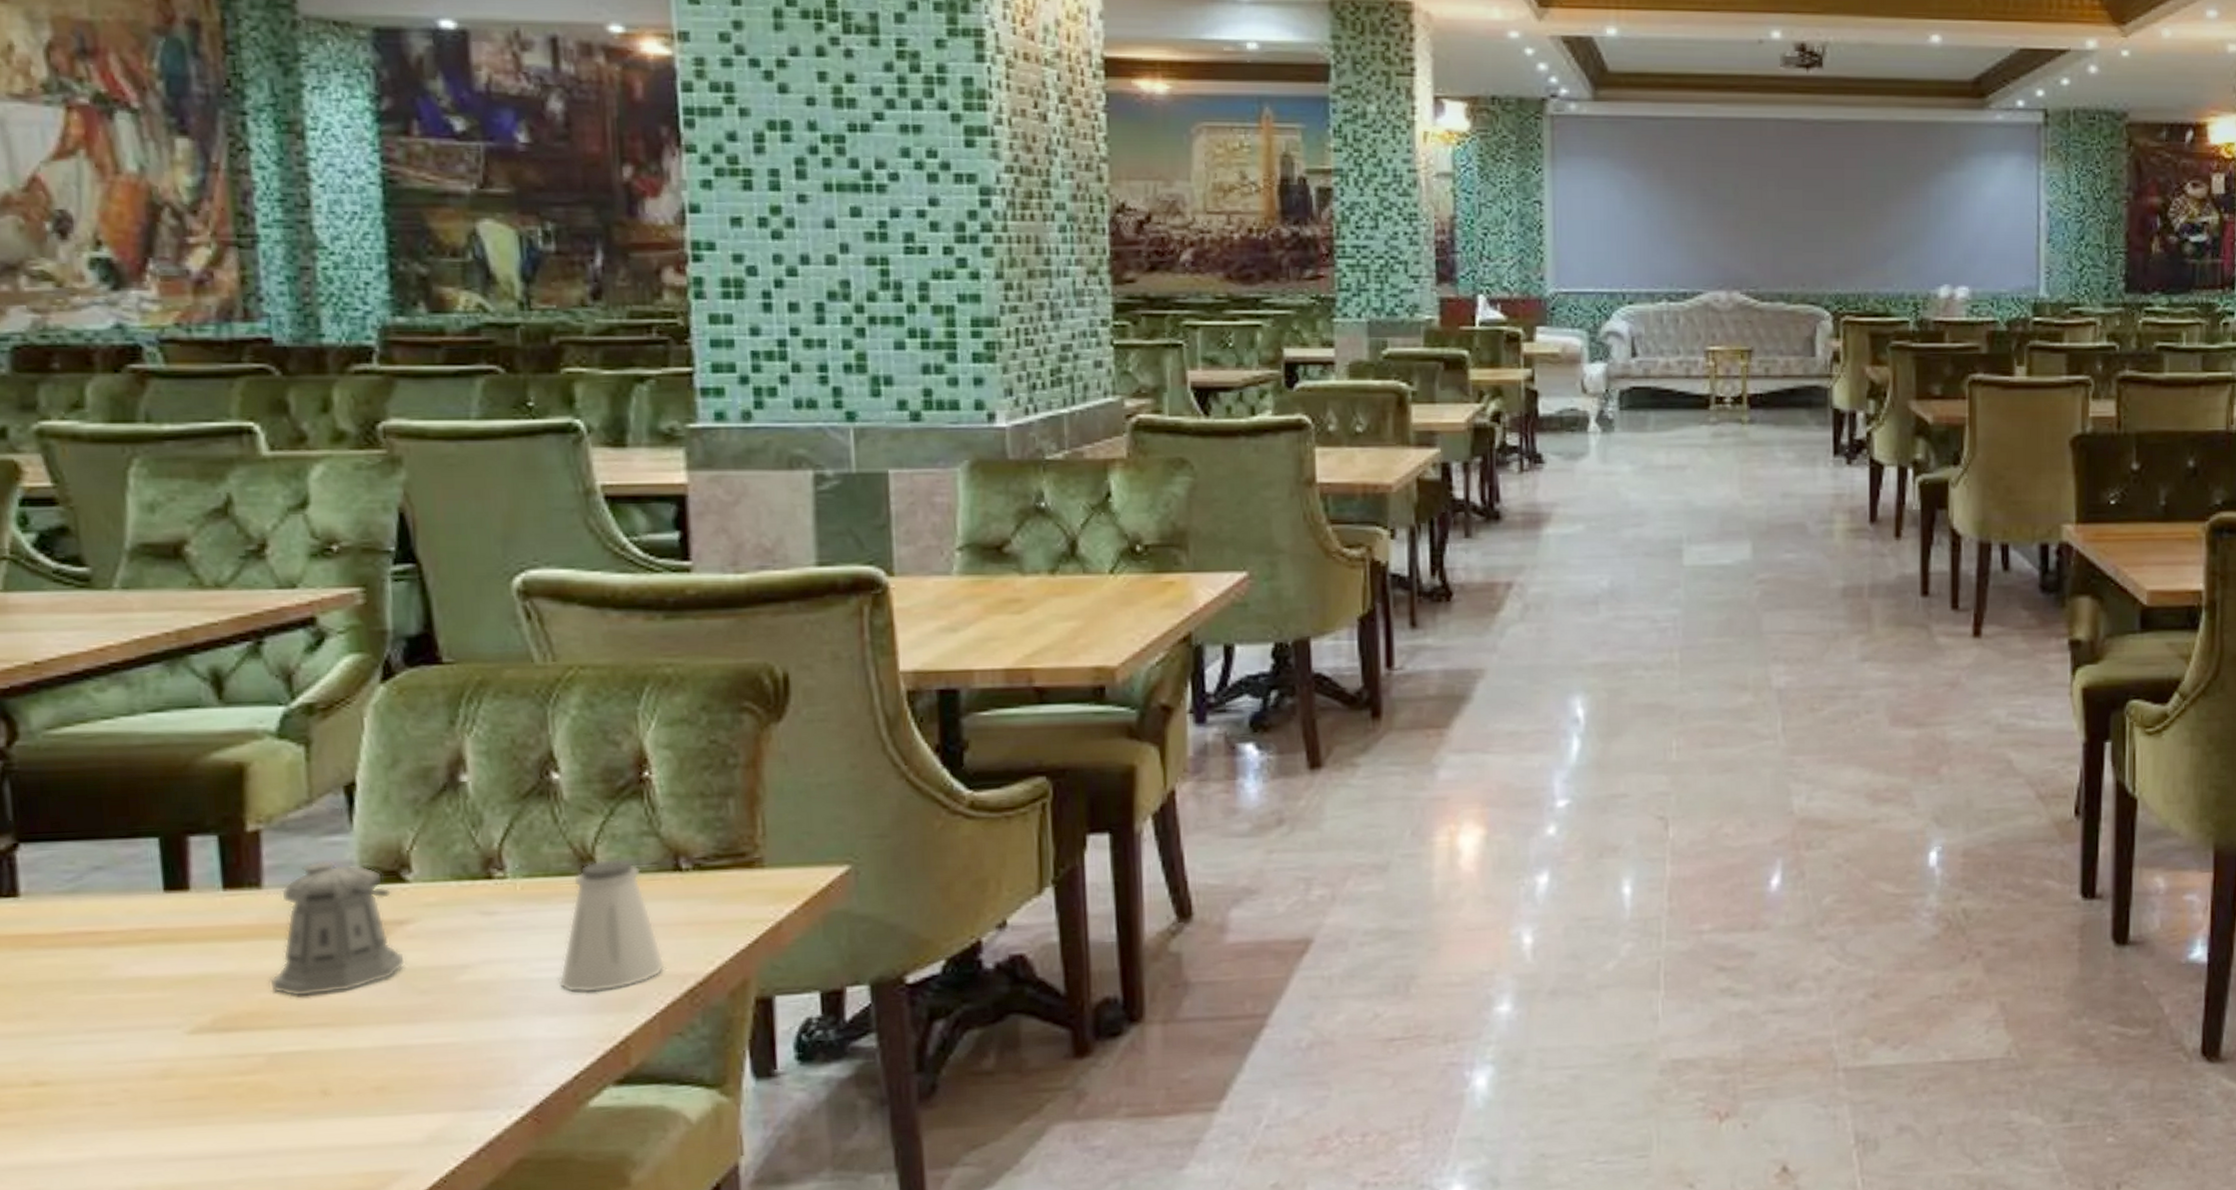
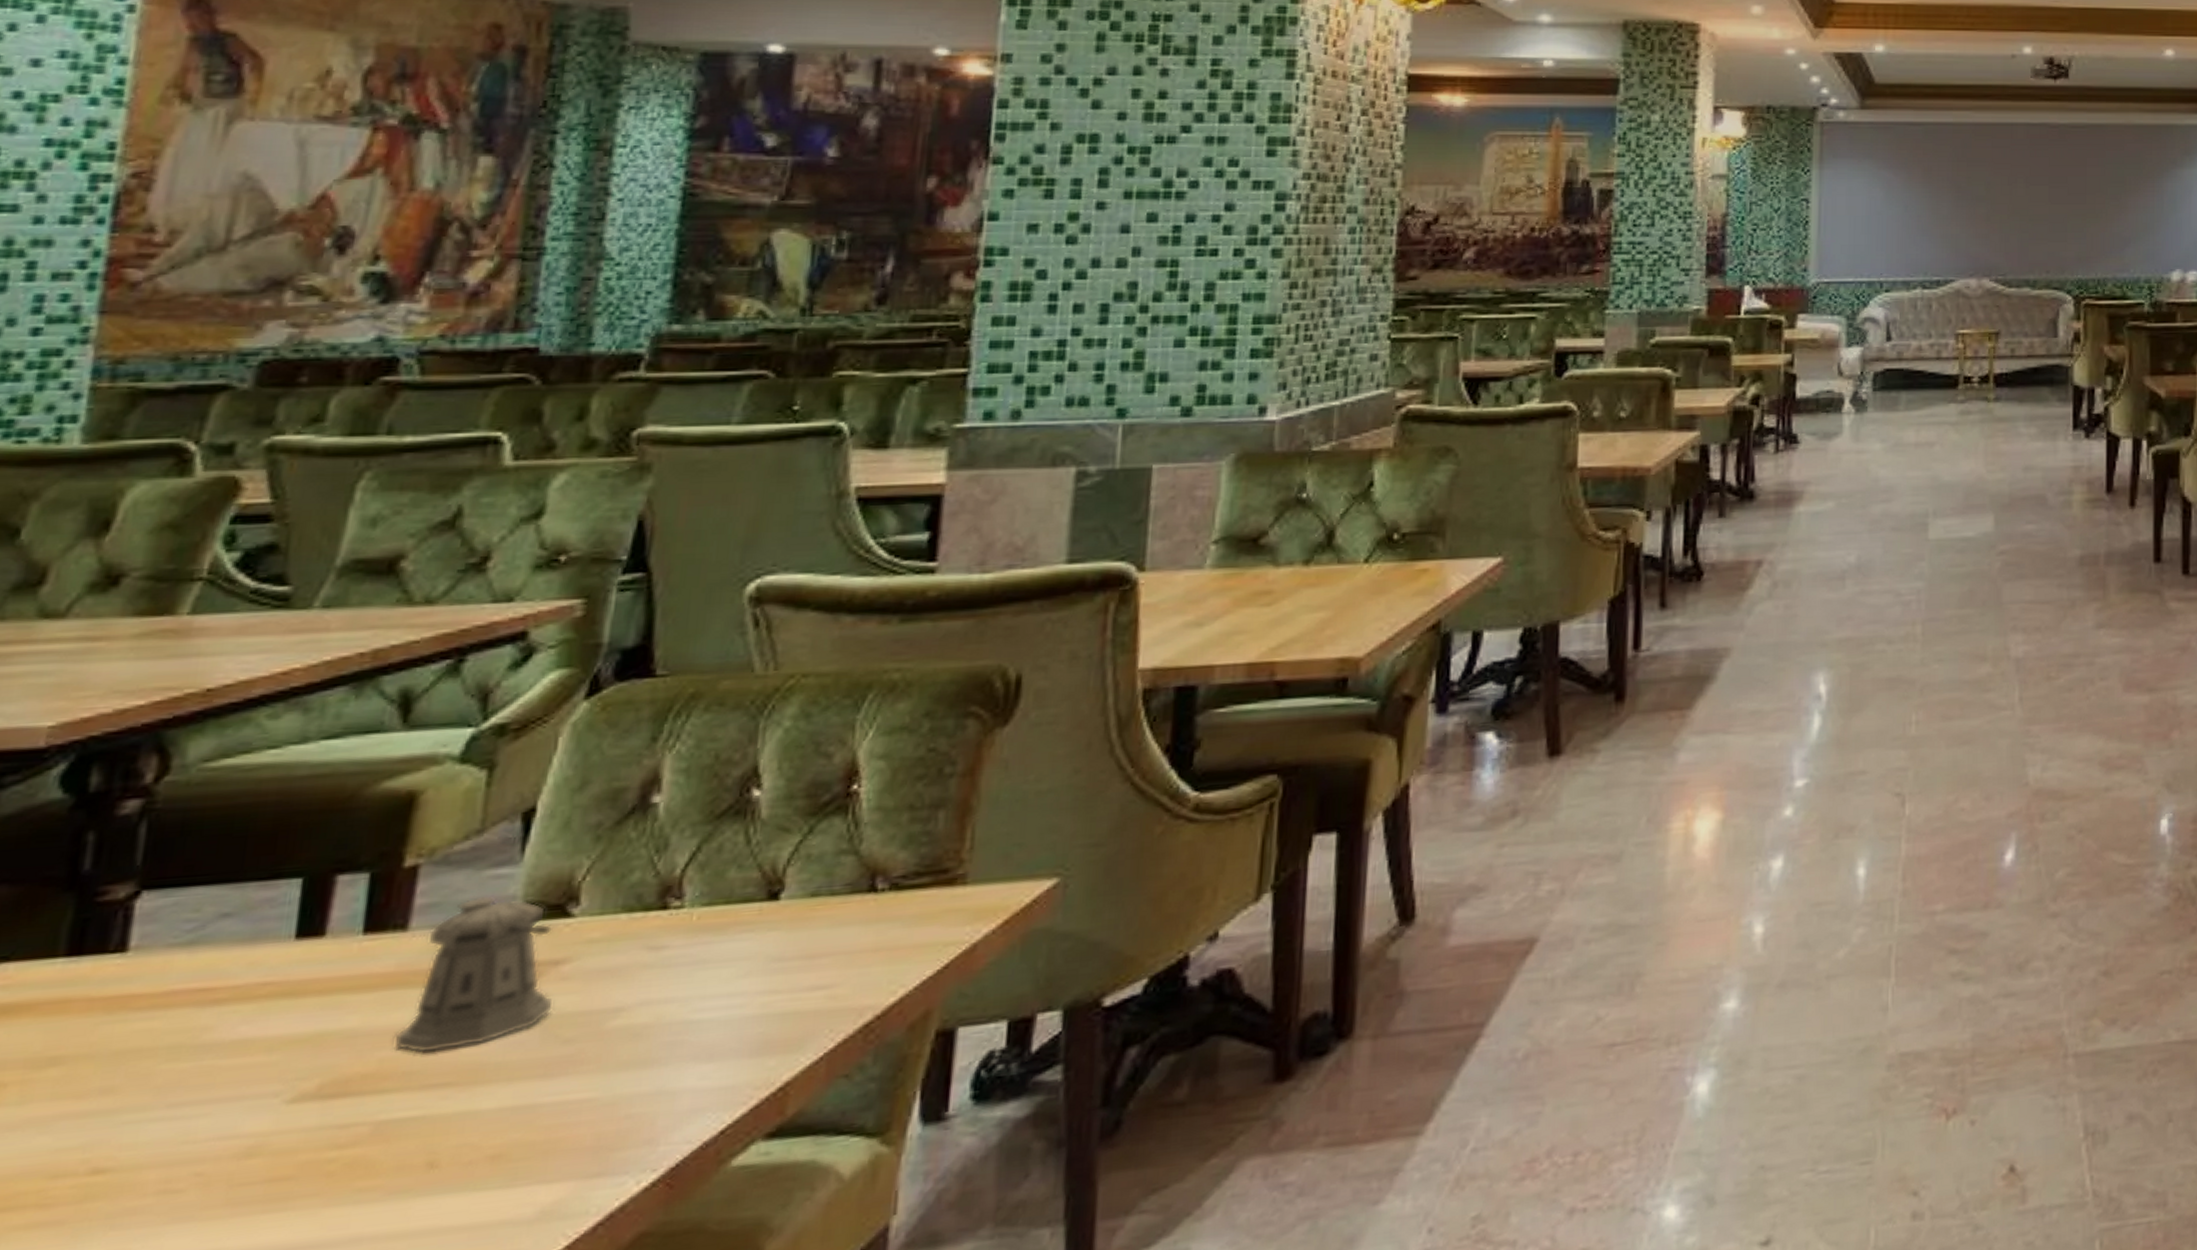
saltshaker: present [558,858,665,993] -> none [721,880,843,1034]

